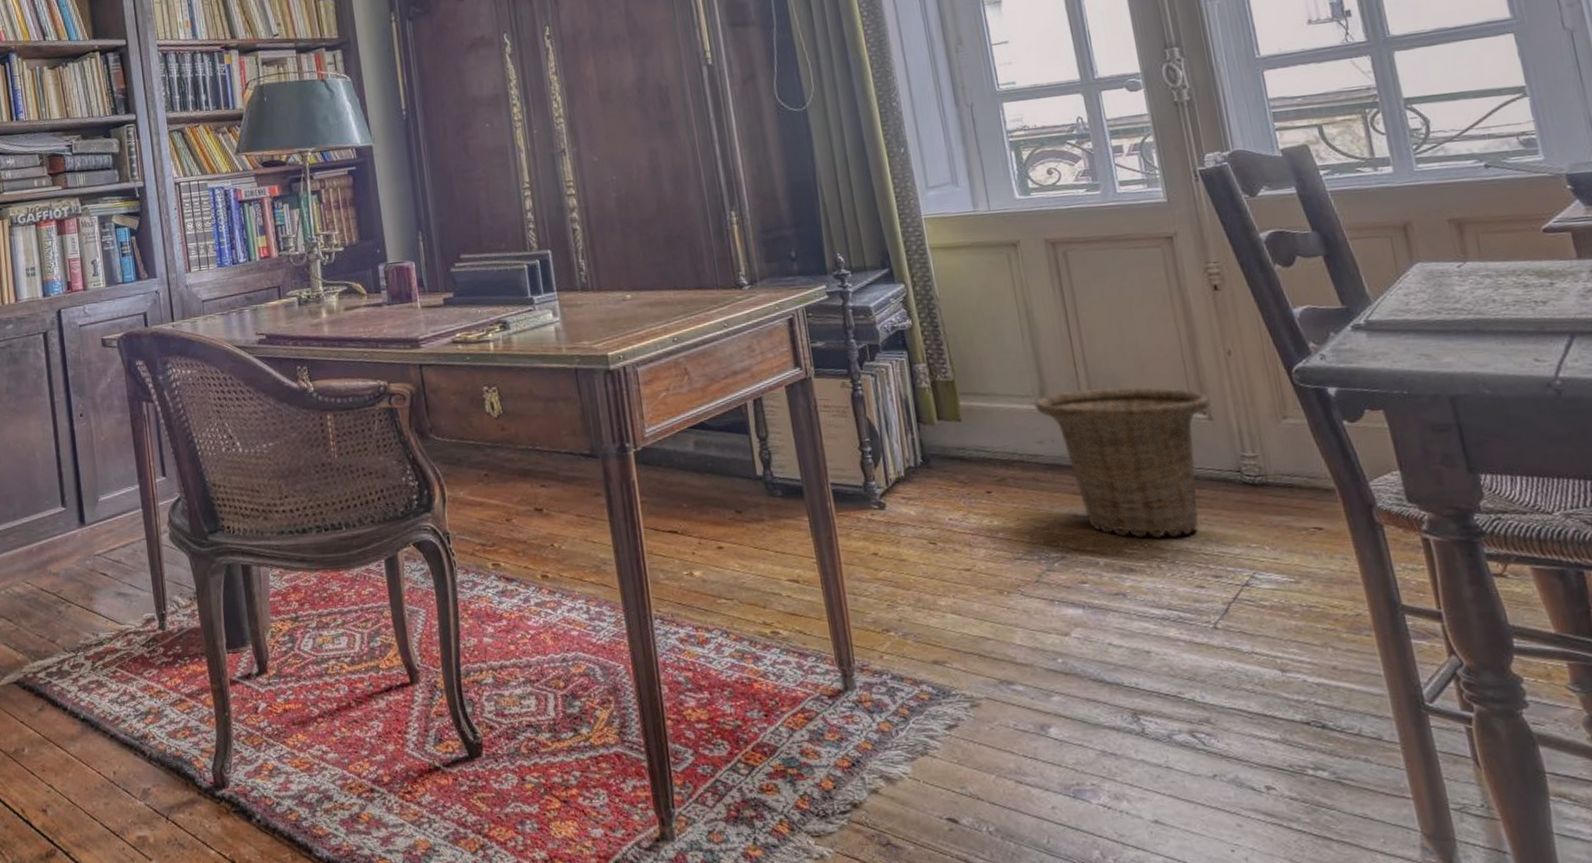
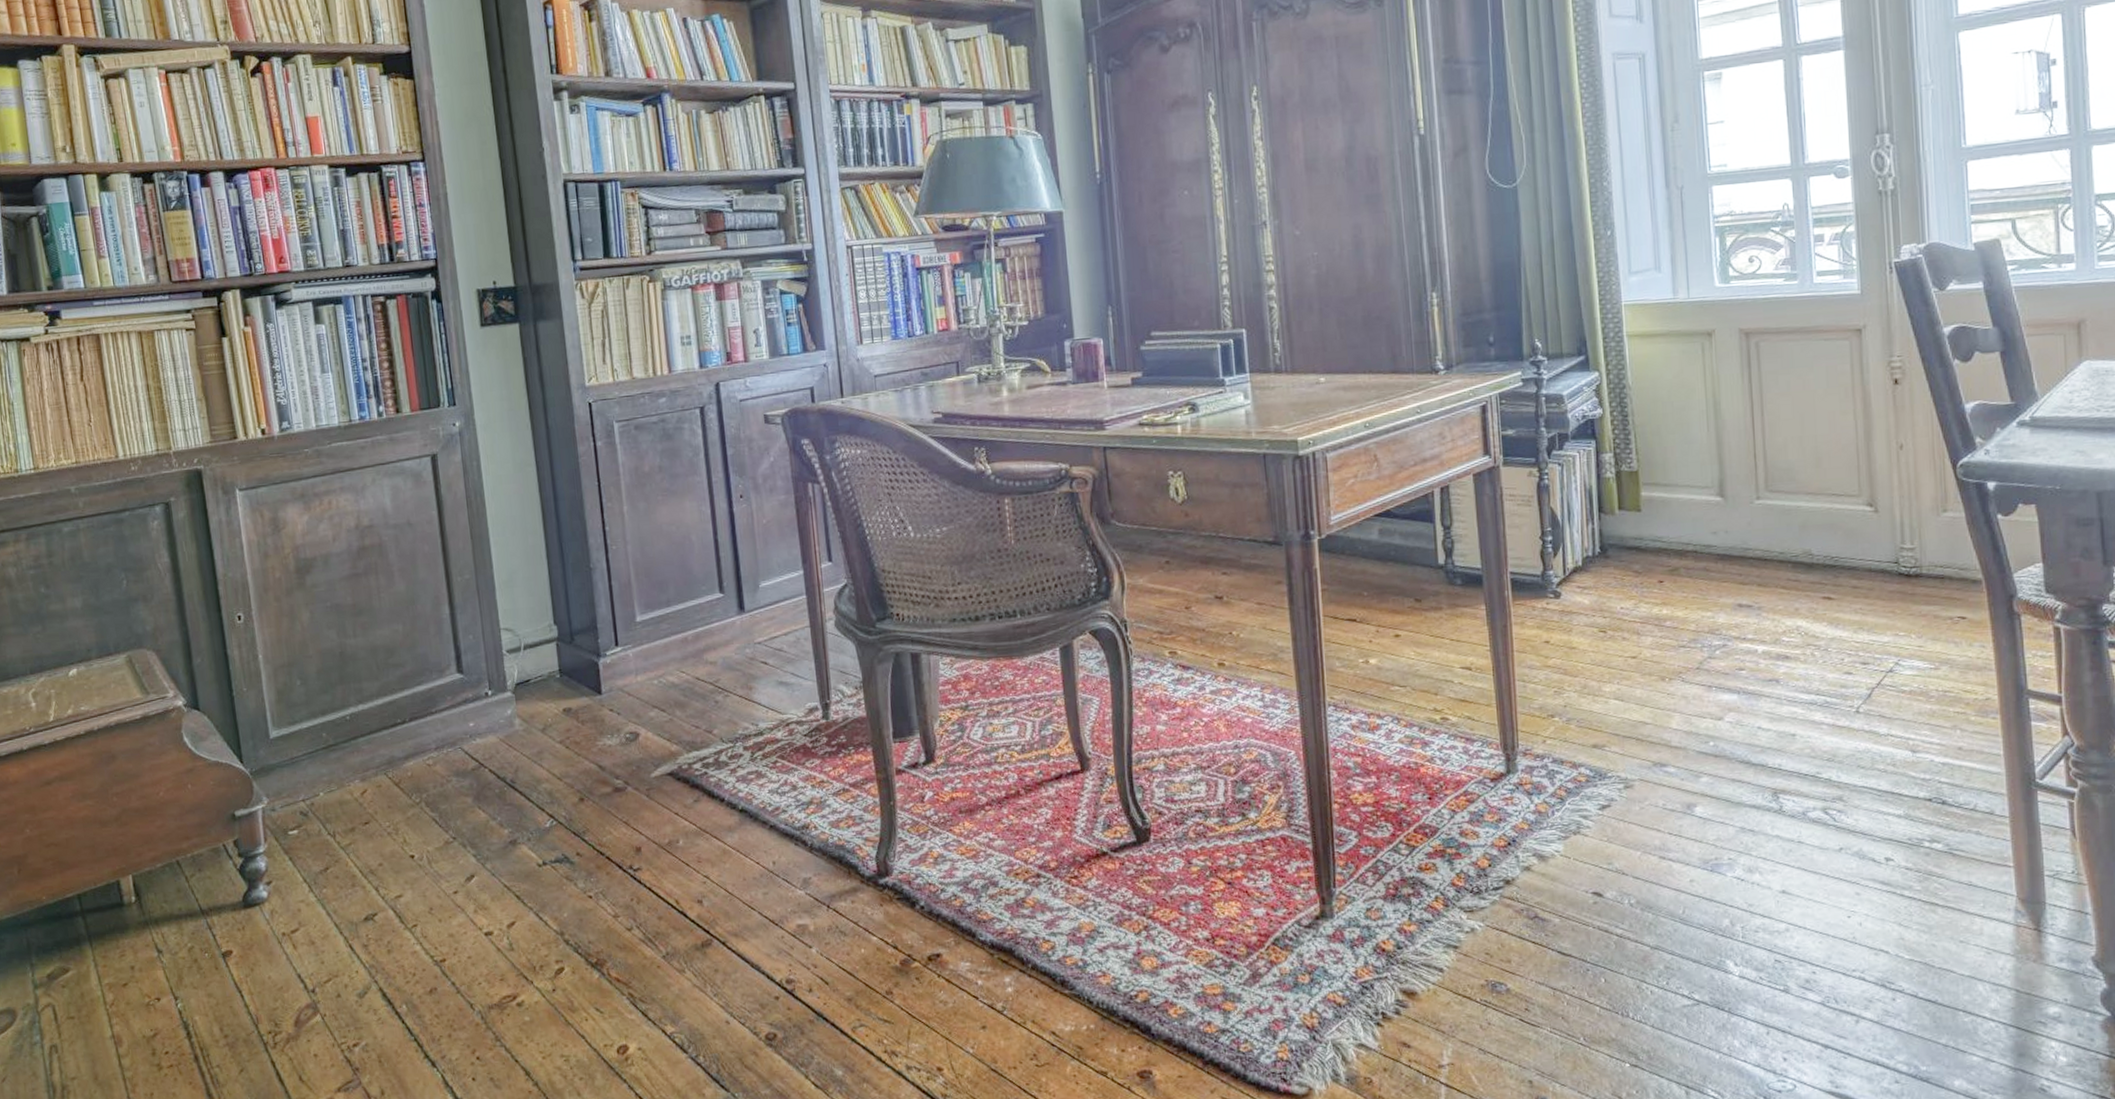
basket: present [1034,387,1211,538] -> none [1712,479,1878,626]

